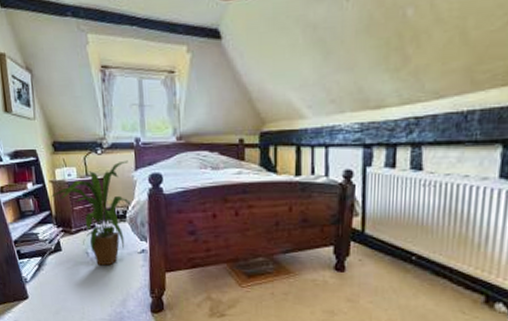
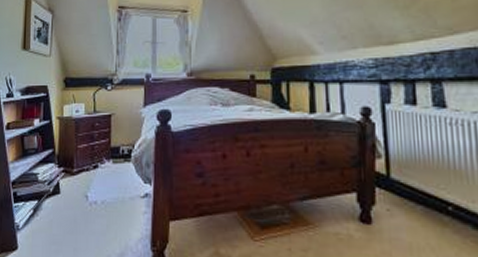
house plant: present [50,160,133,266] -> none [56,96,139,212]

